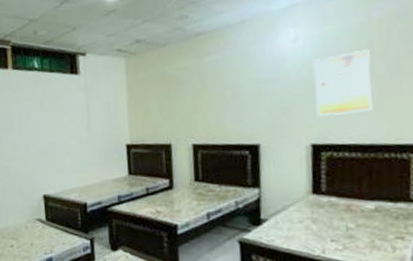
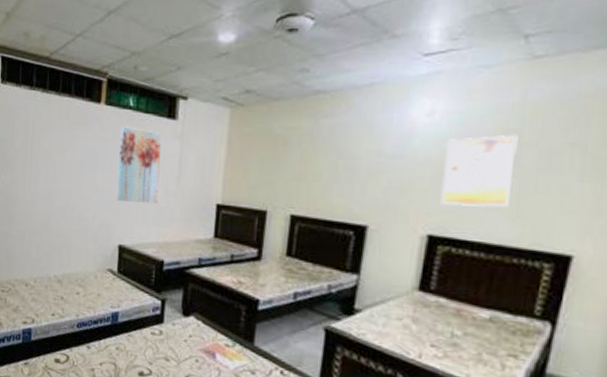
wall art: none [30,86,73,155] -> present [116,126,162,203]

